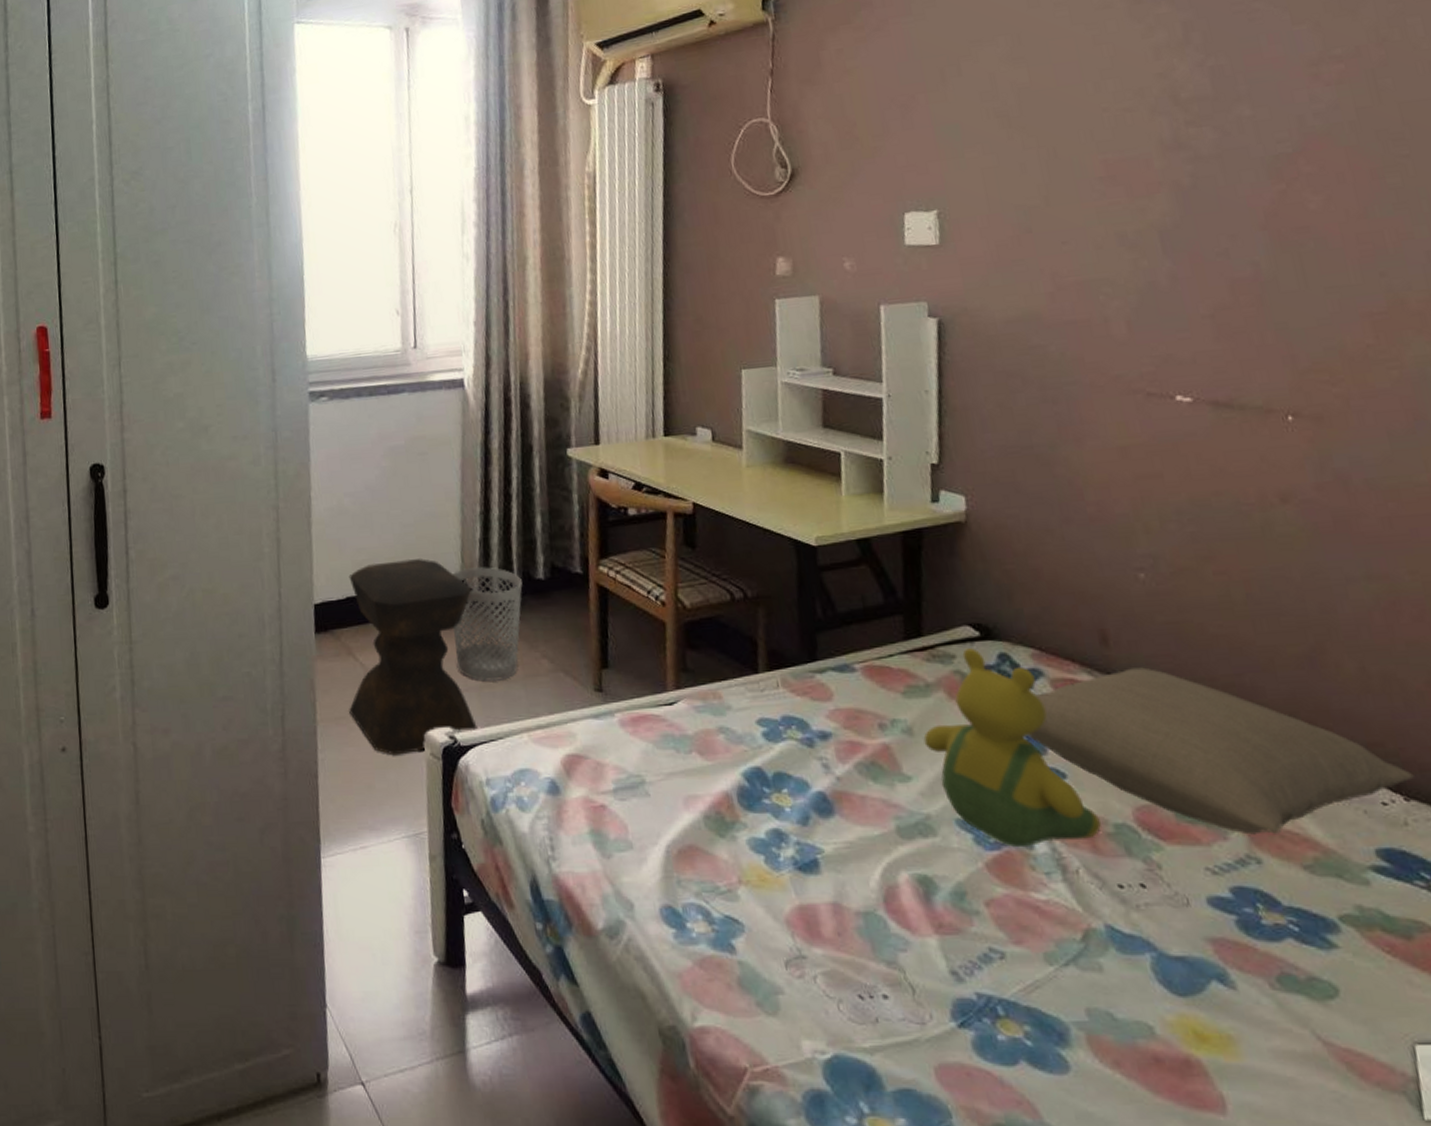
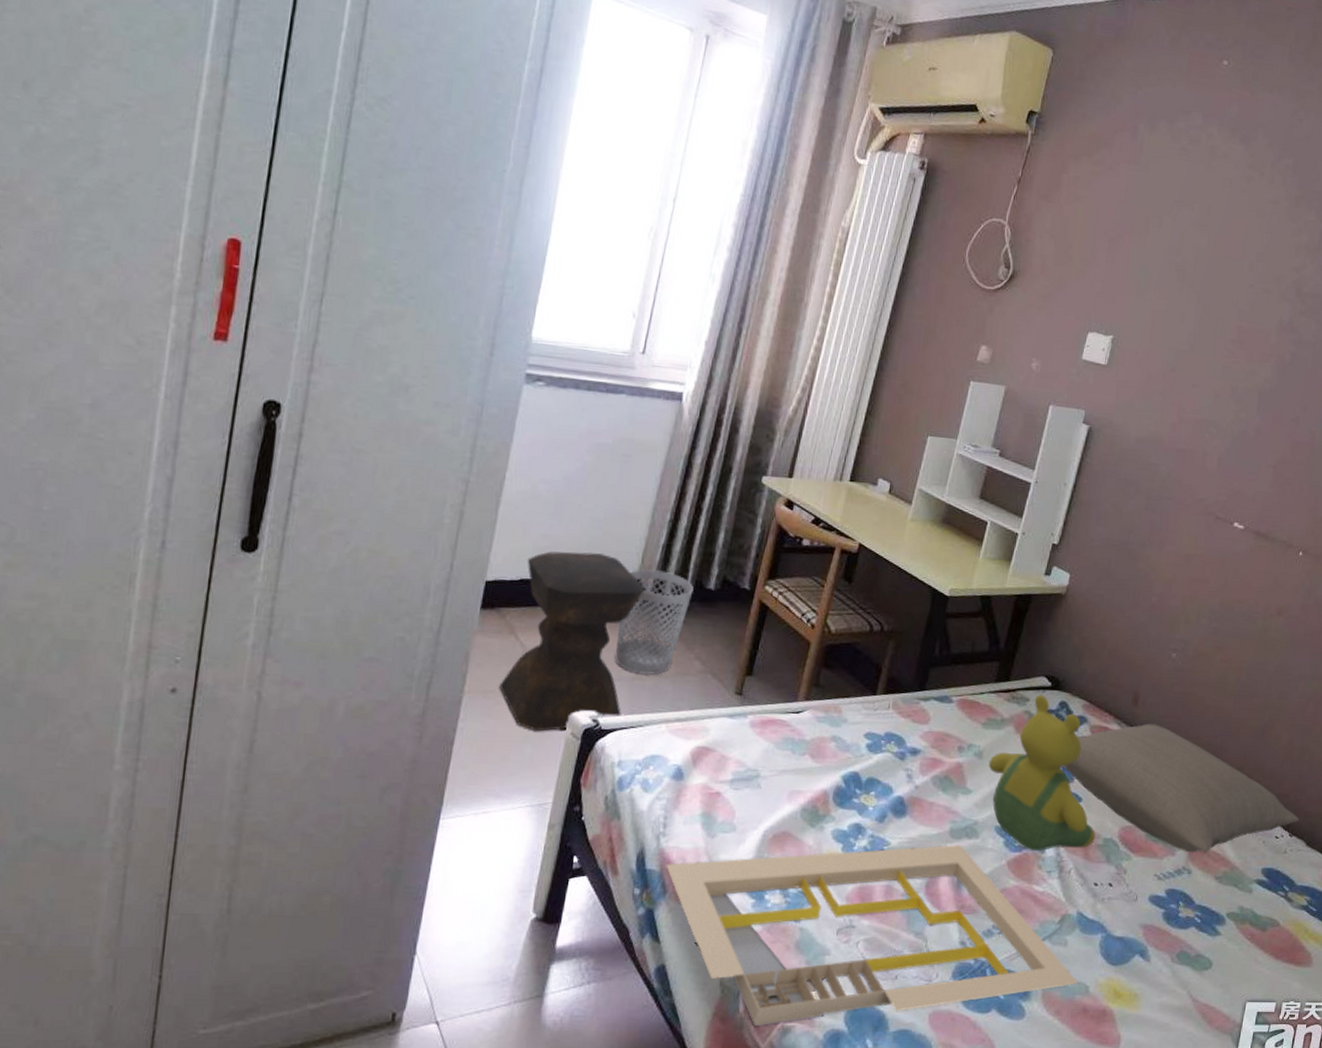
serving tray: none [564,847,1137,1086] -> present [666,845,1079,1027]

